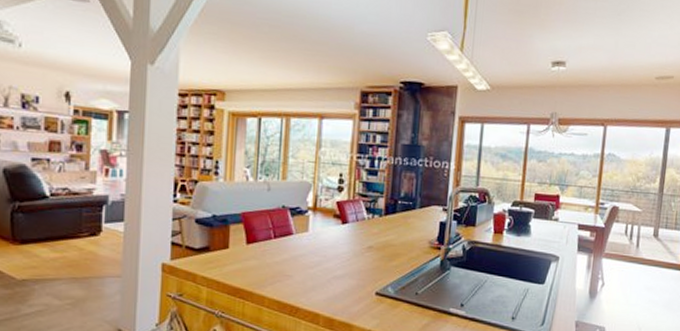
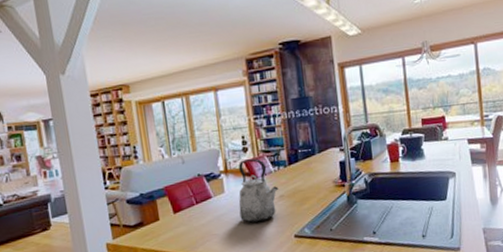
kettle: none [320,200,369,271] -> present [238,158,279,223]

